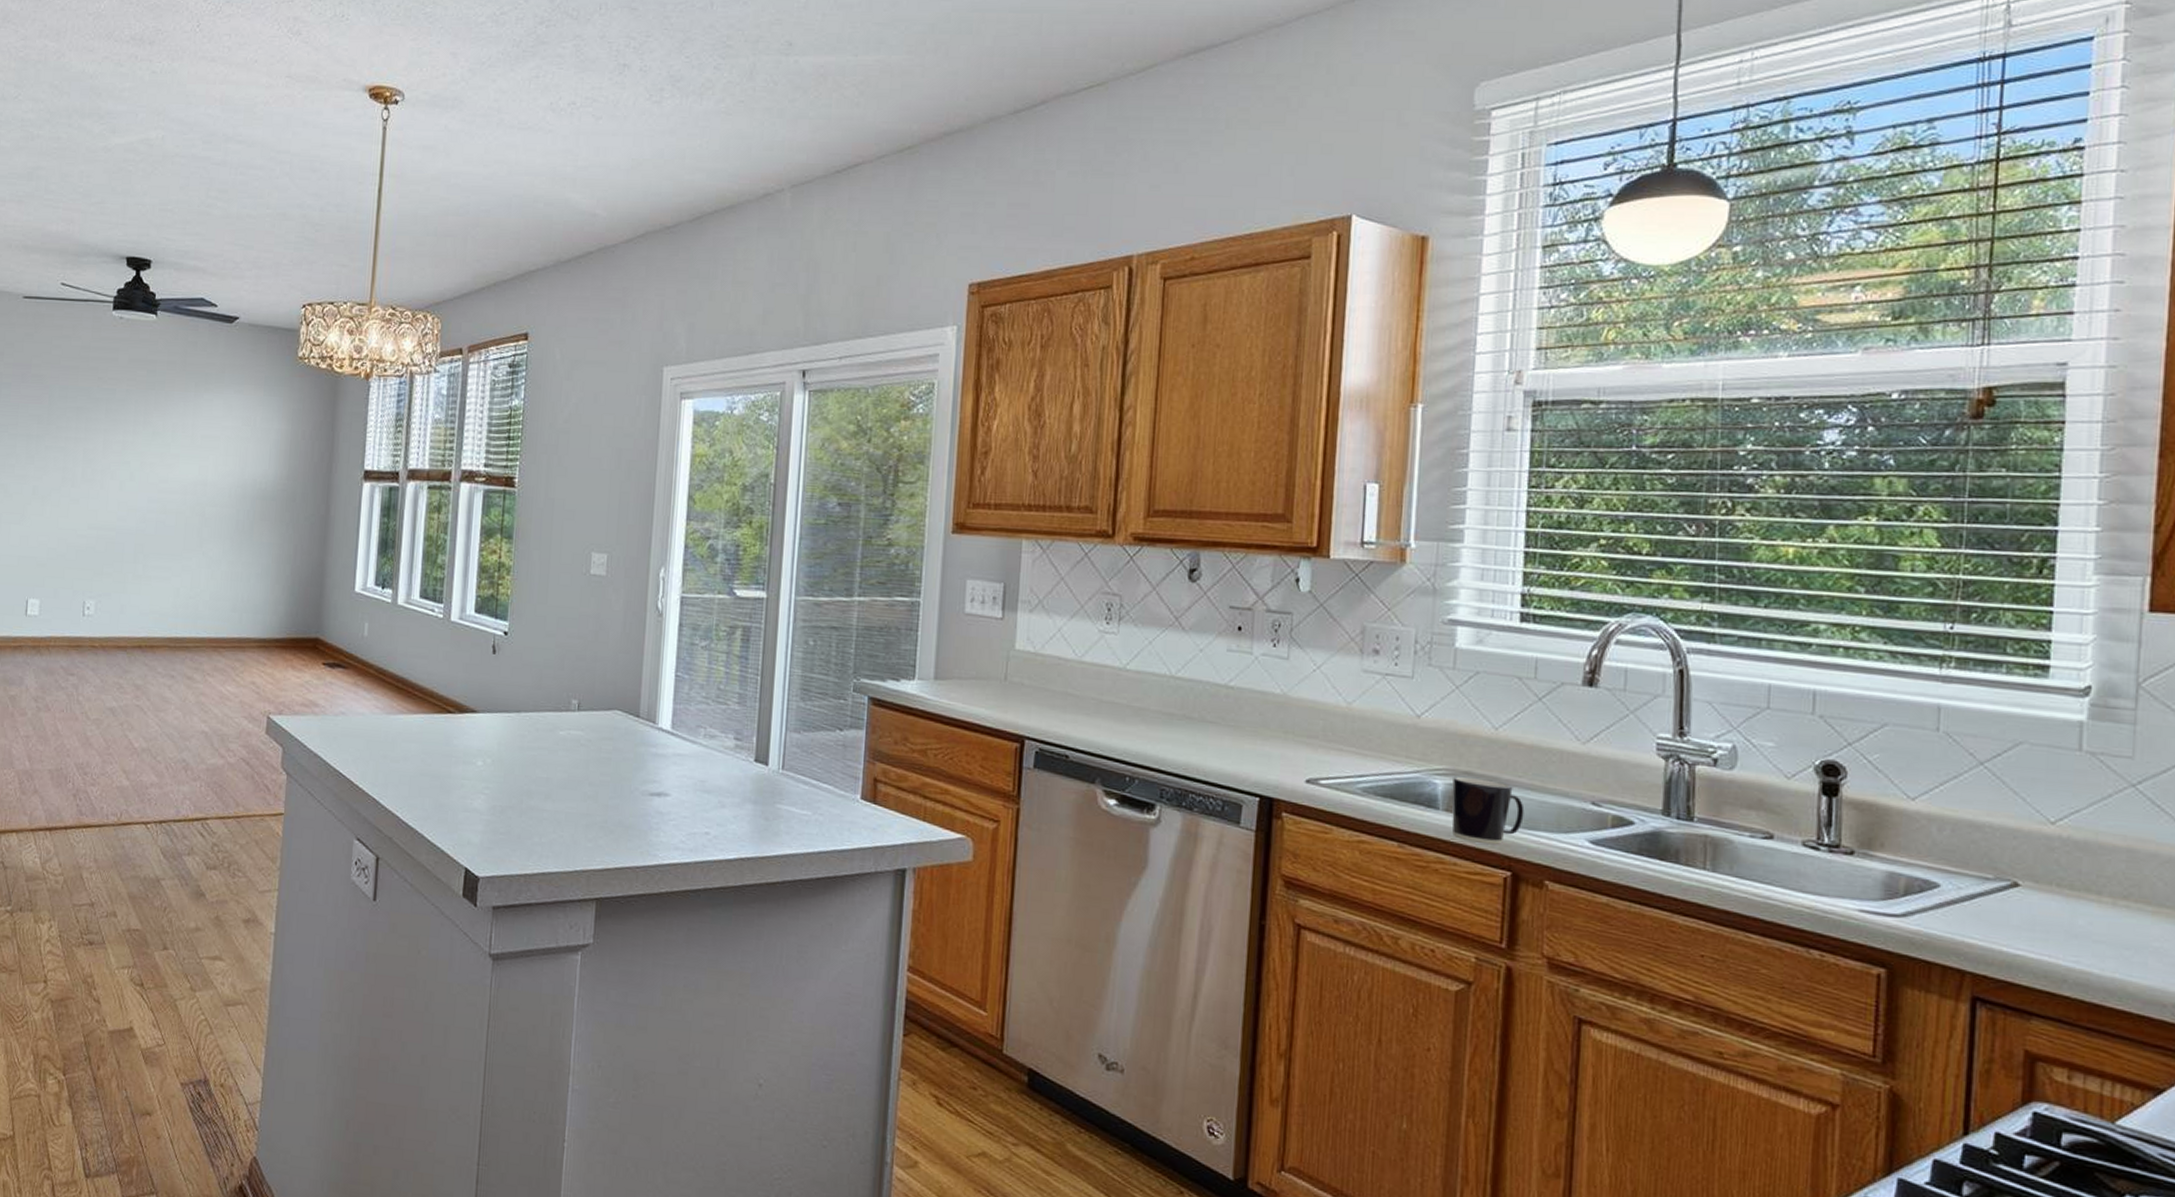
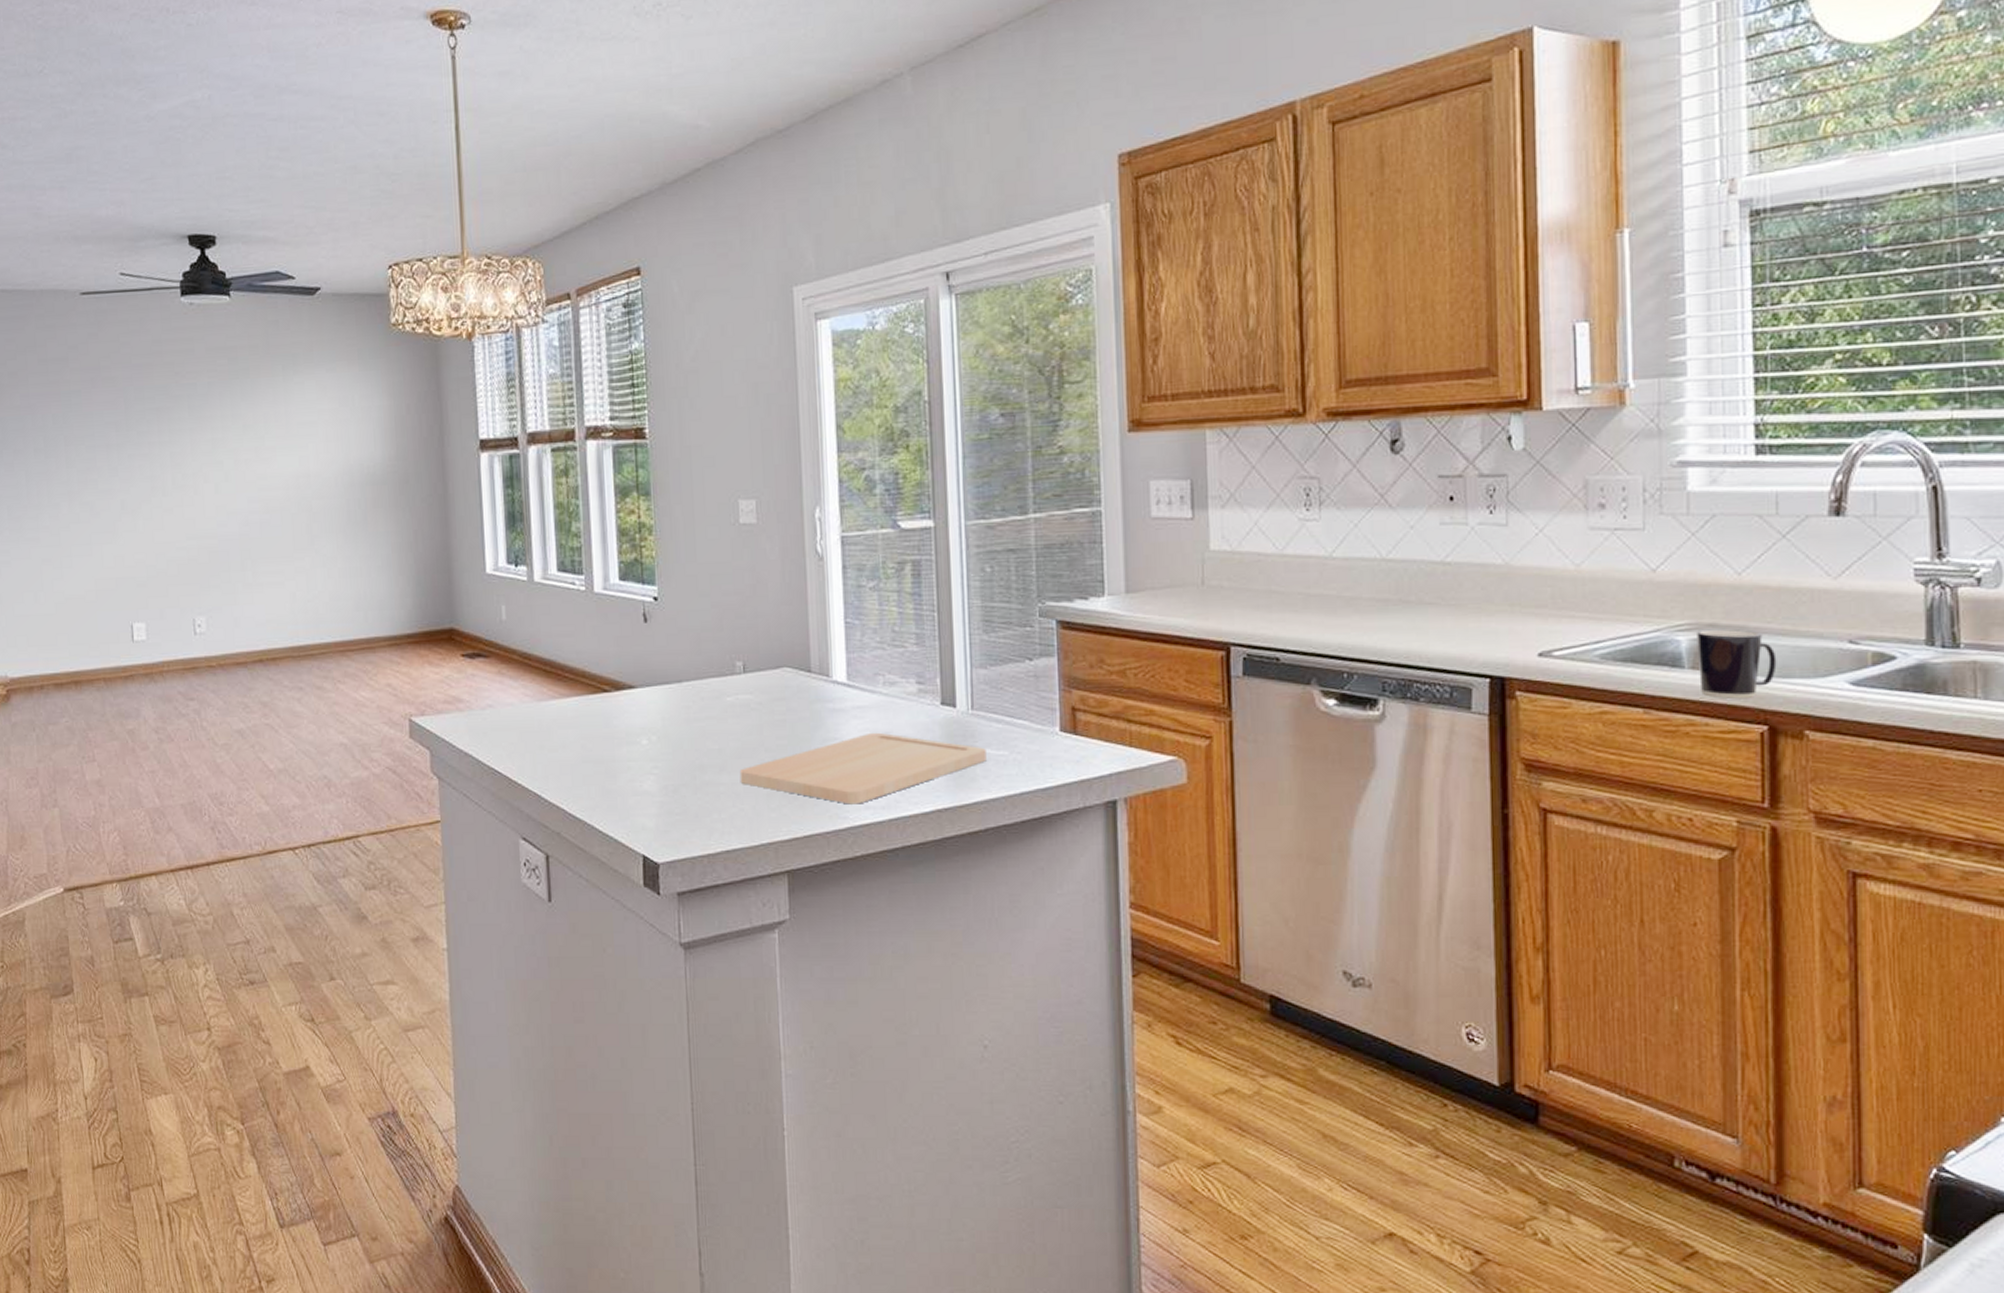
cutting board: none [562,779,791,845] -> present [739,732,987,805]

